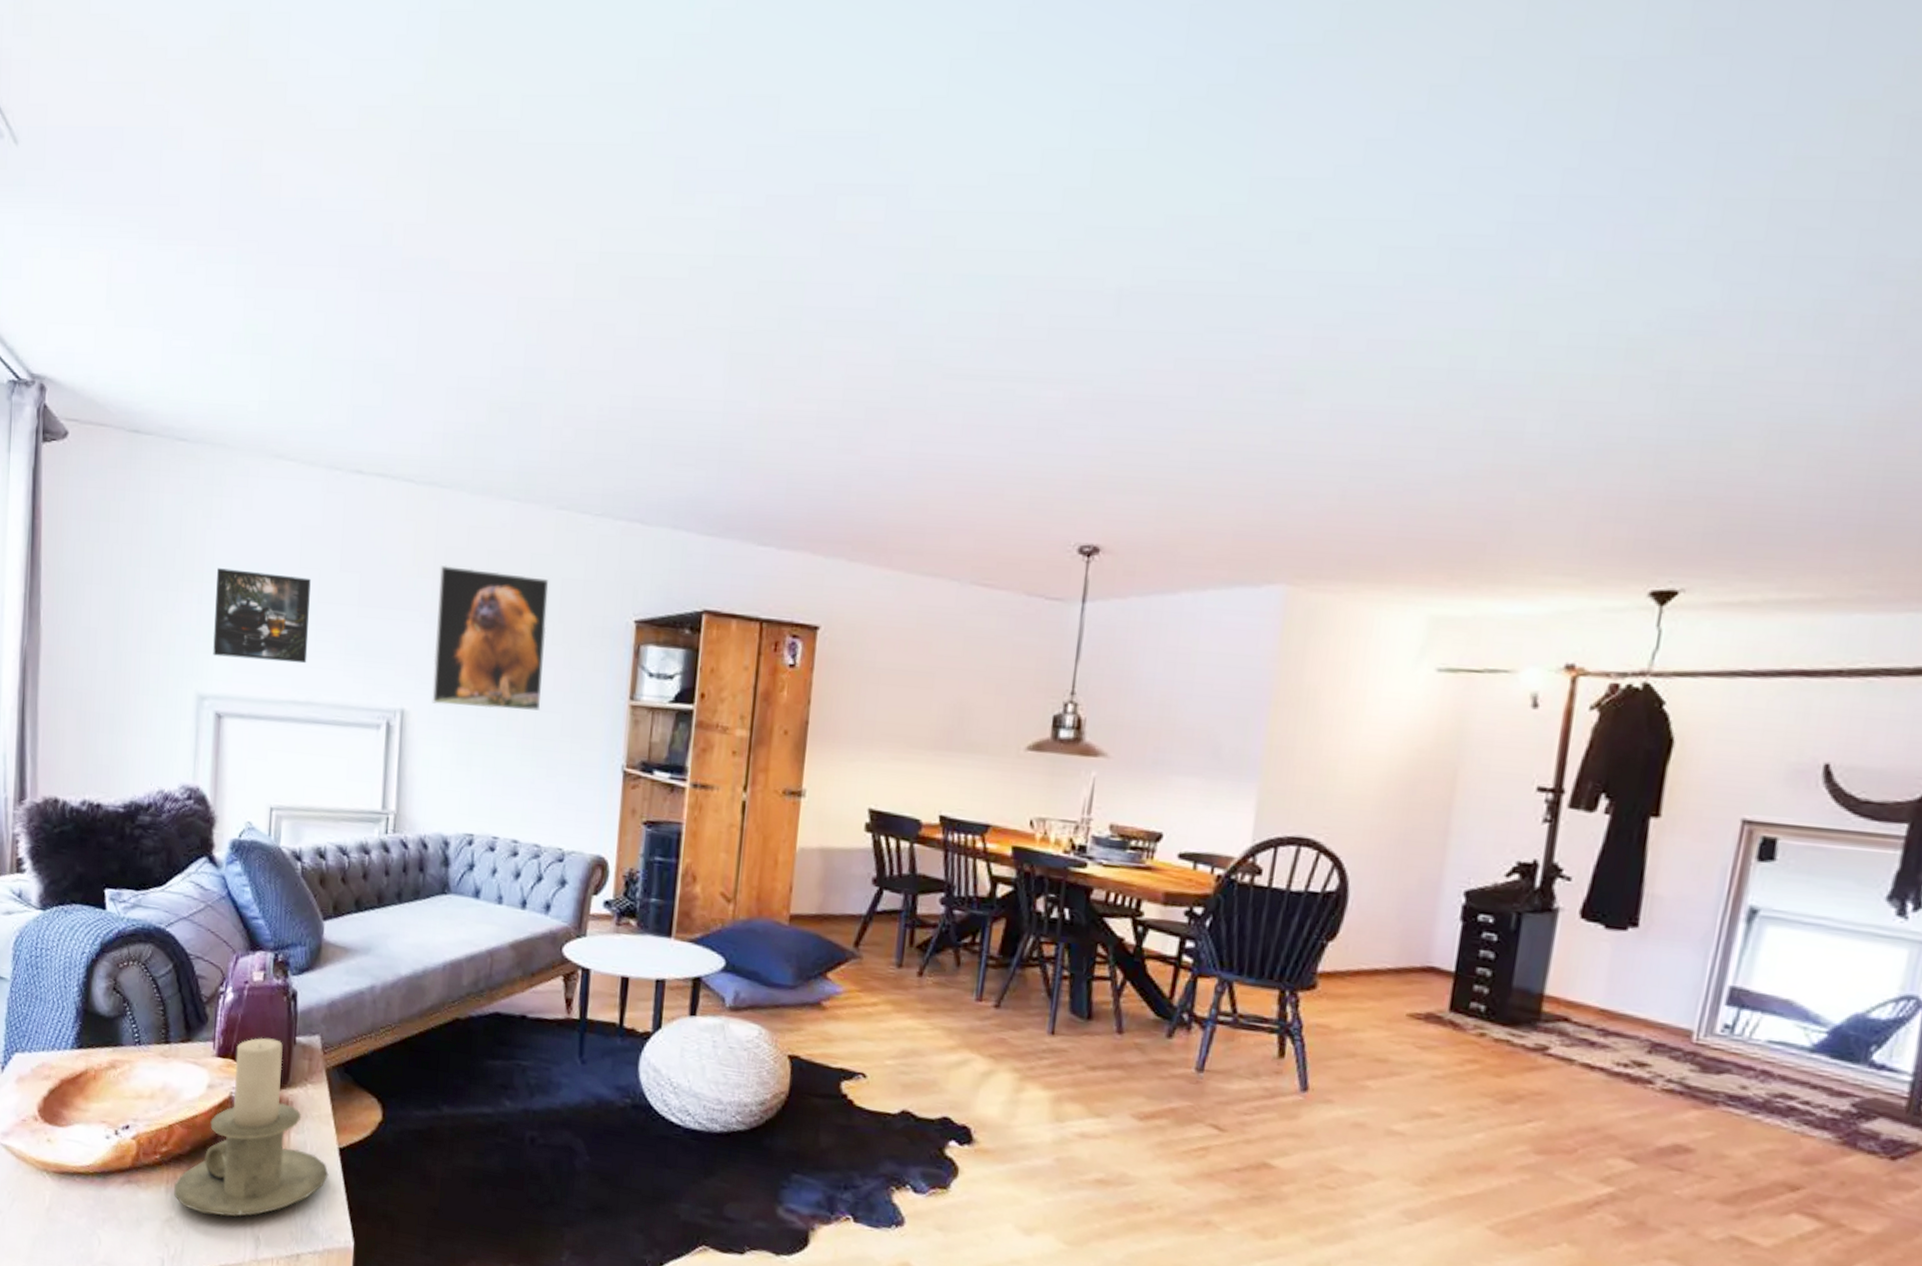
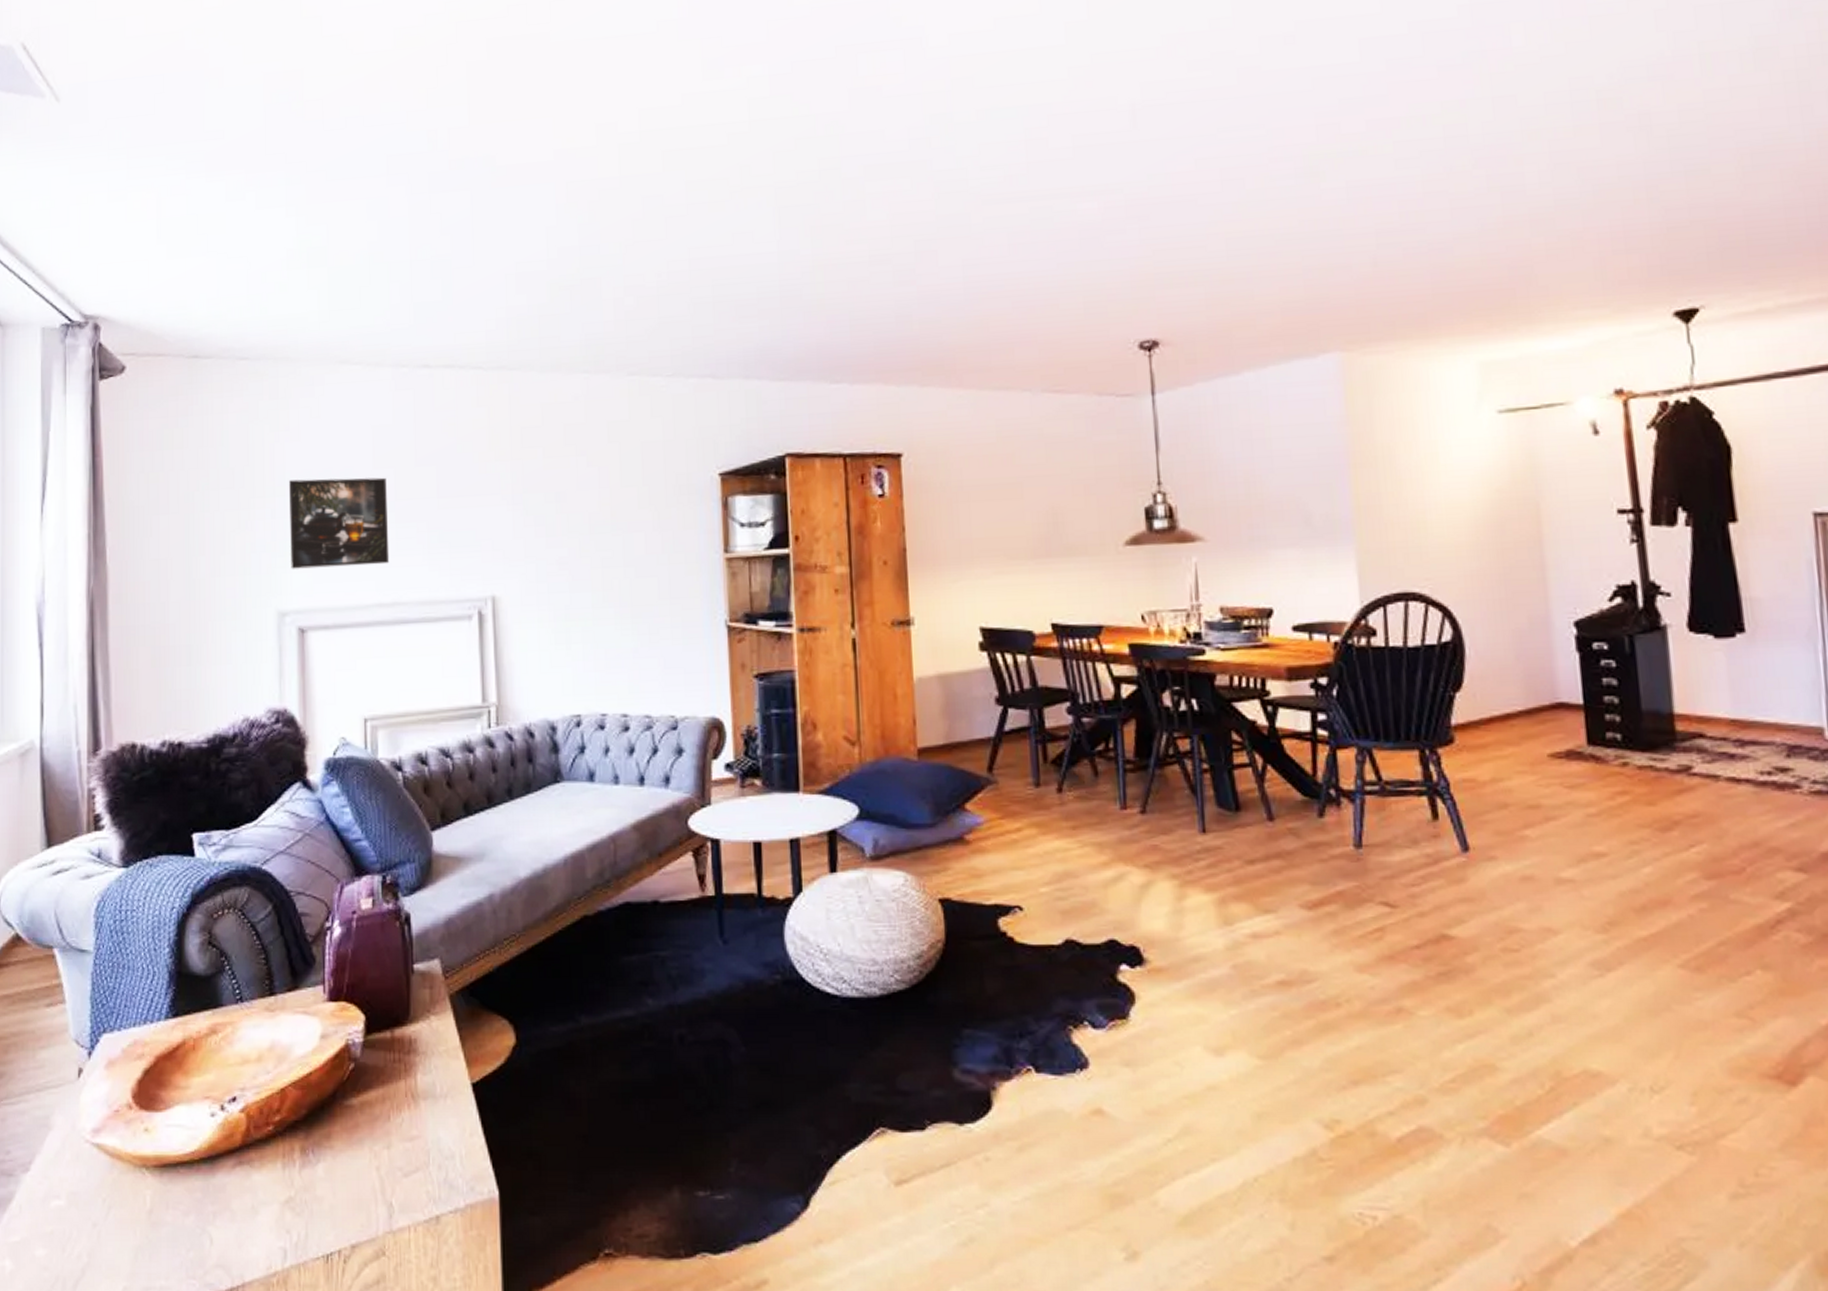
candle holder: present [174,1038,329,1217] -> none [292,971,463,1186]
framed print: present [432,565,549,711] -> none [517,444,635,585]

